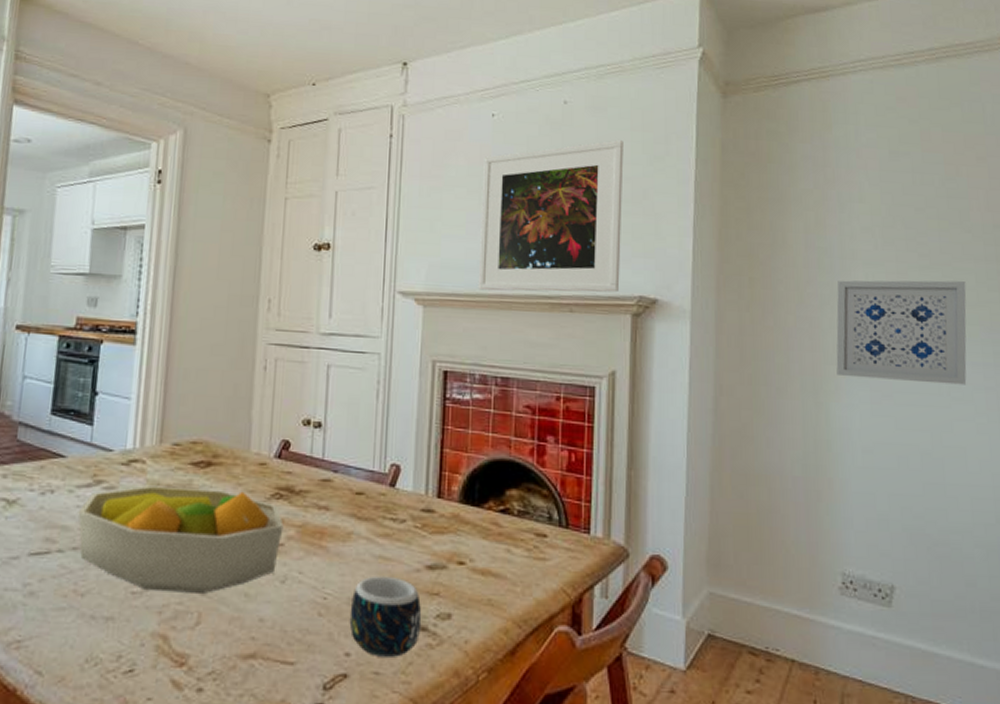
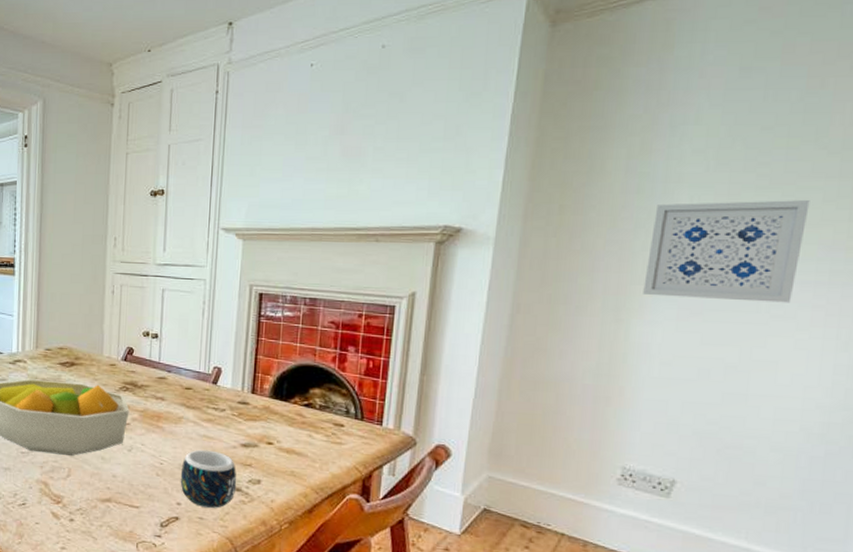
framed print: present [478,140,624,293] -> none [291,79,440,225]

